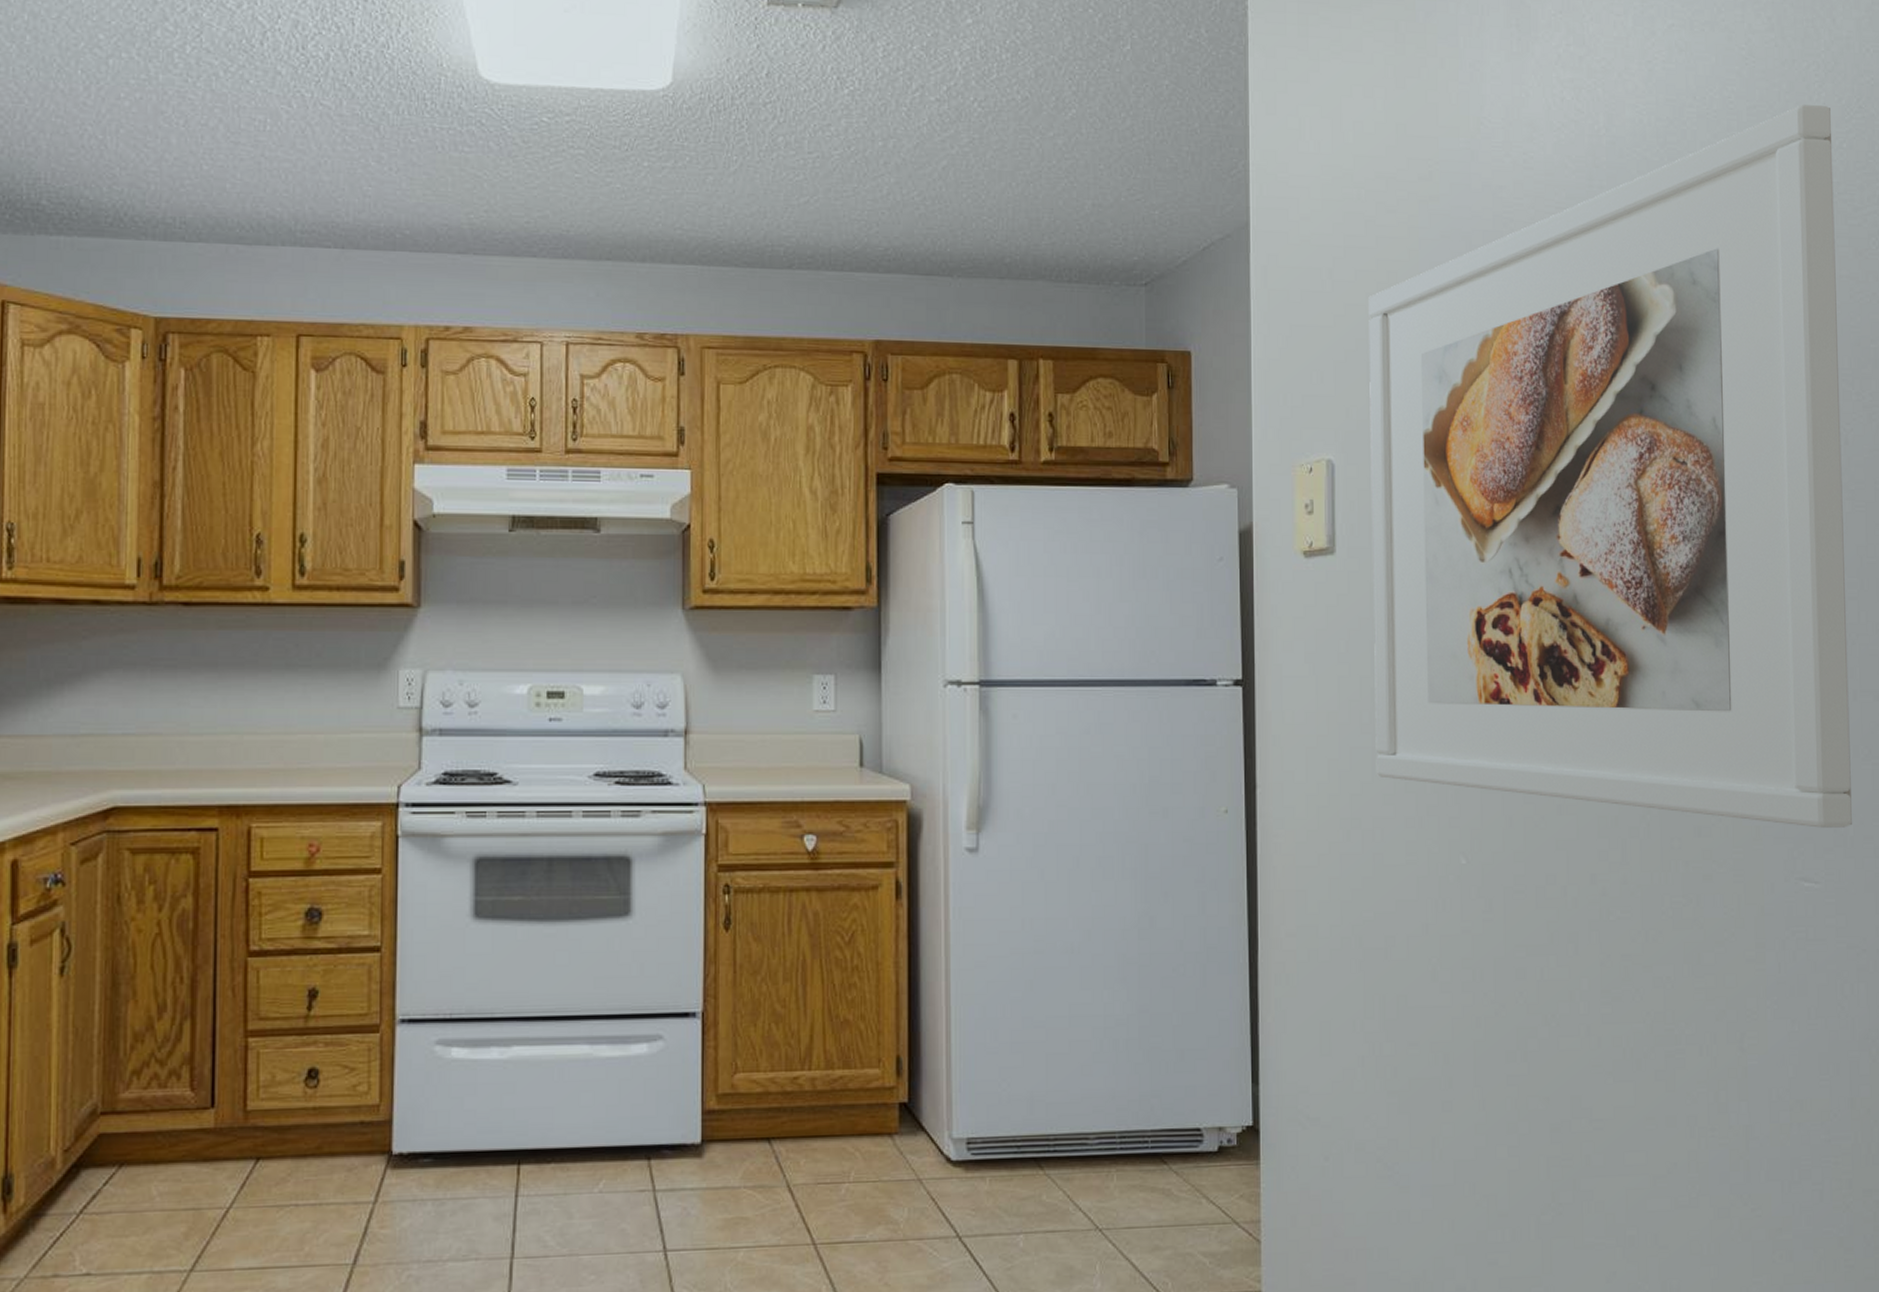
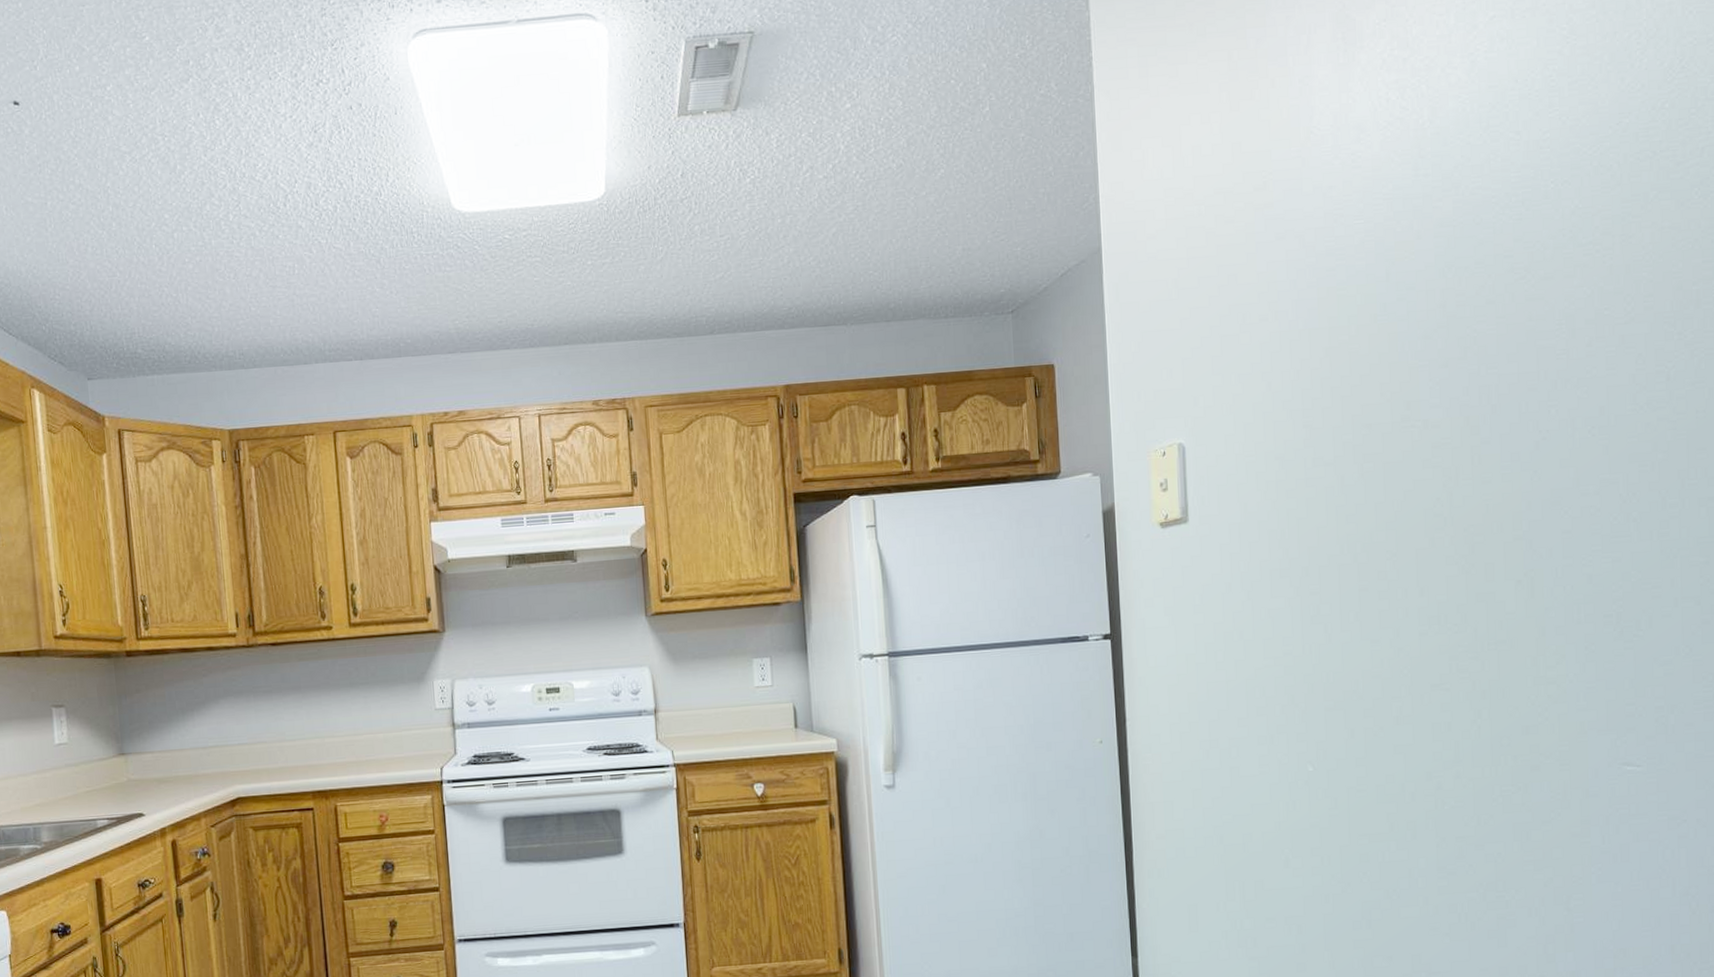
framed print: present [1368,105,1852,828] -> none [1211,71,1673,720]

